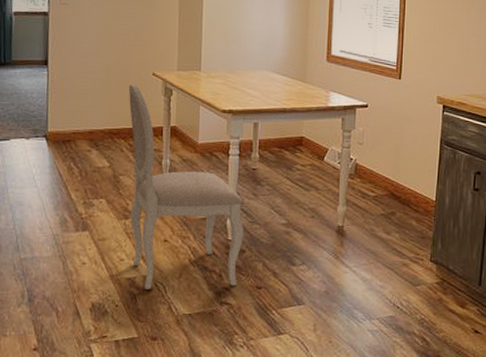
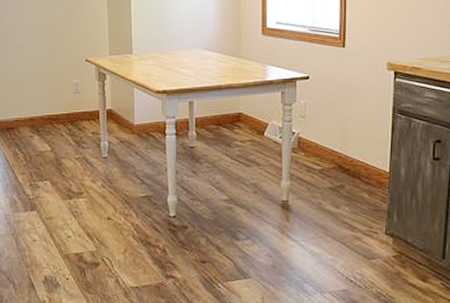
dining chair: present [128,84,244,289] -> none [63,71,185,264]

